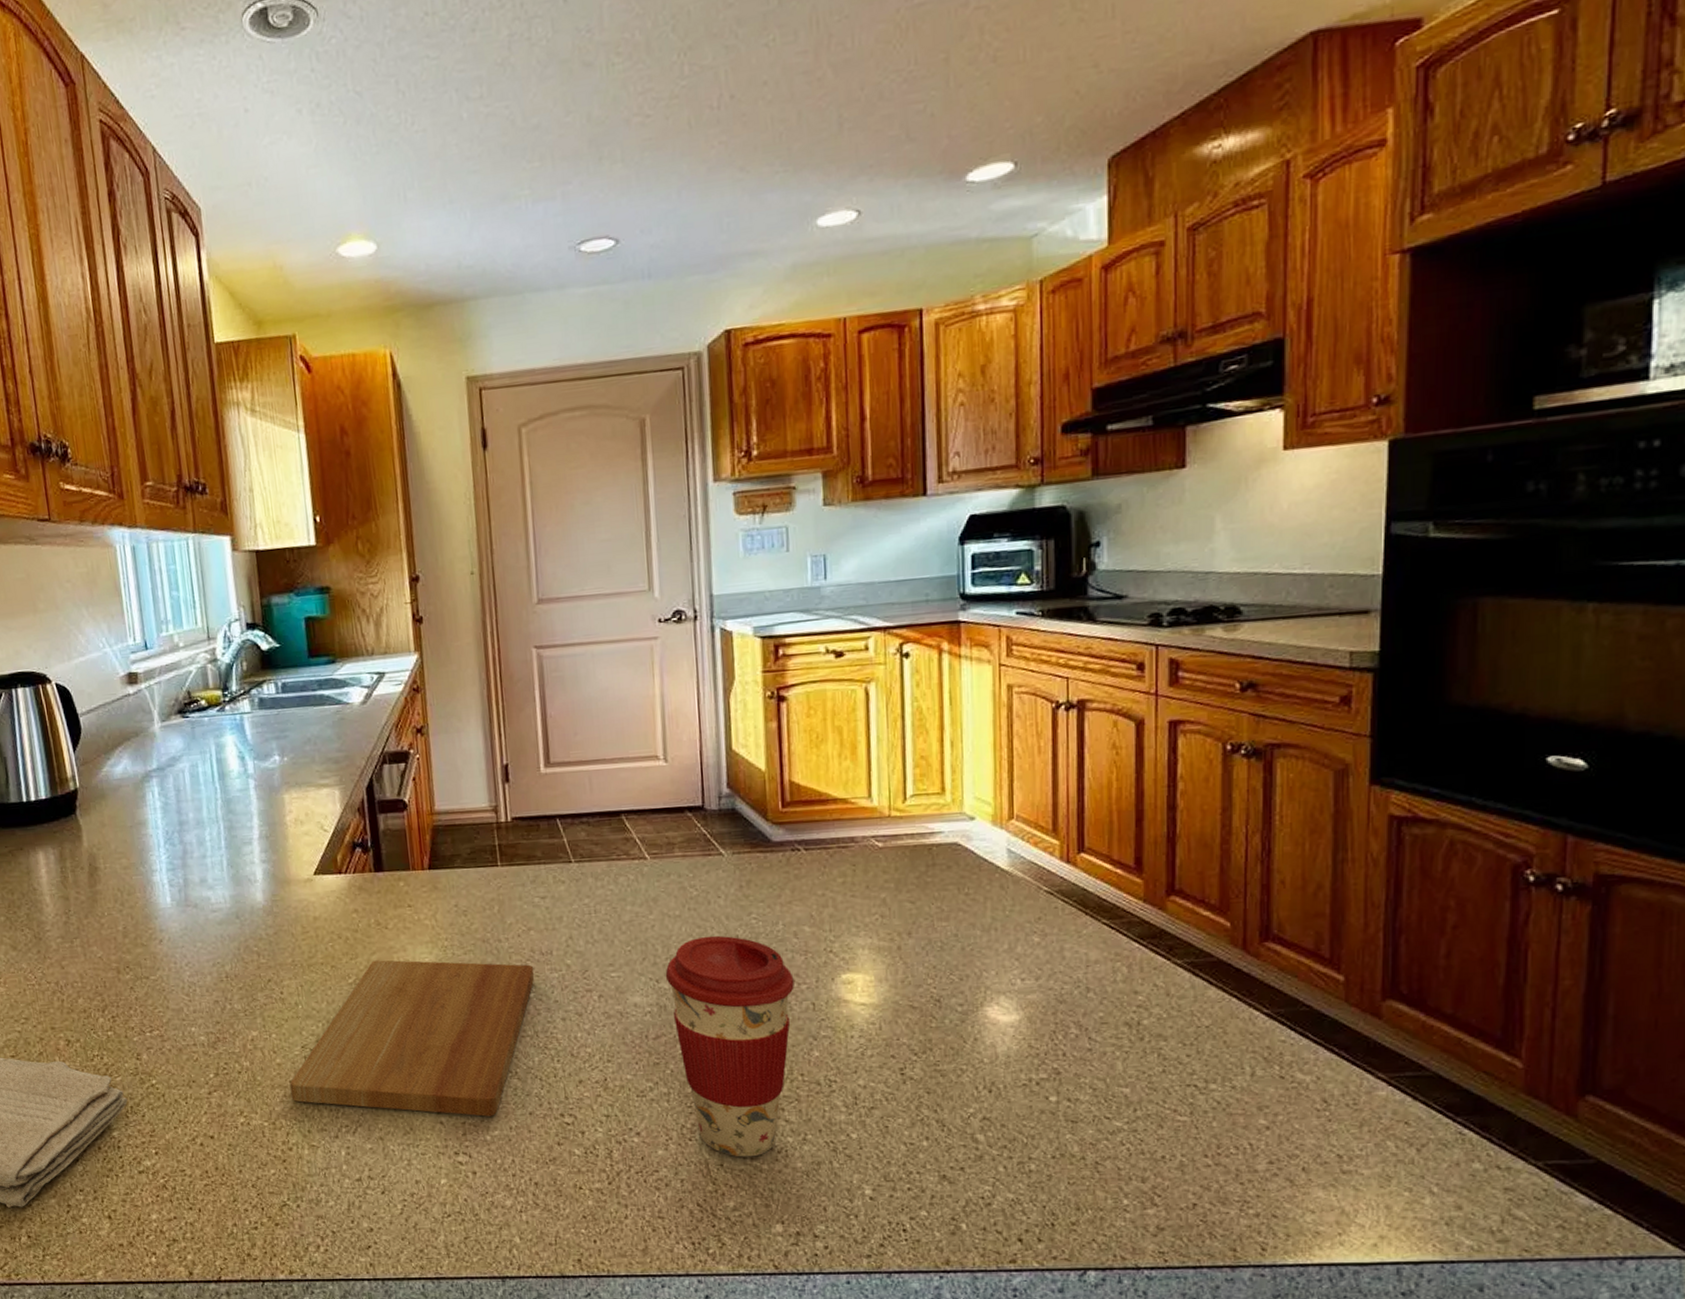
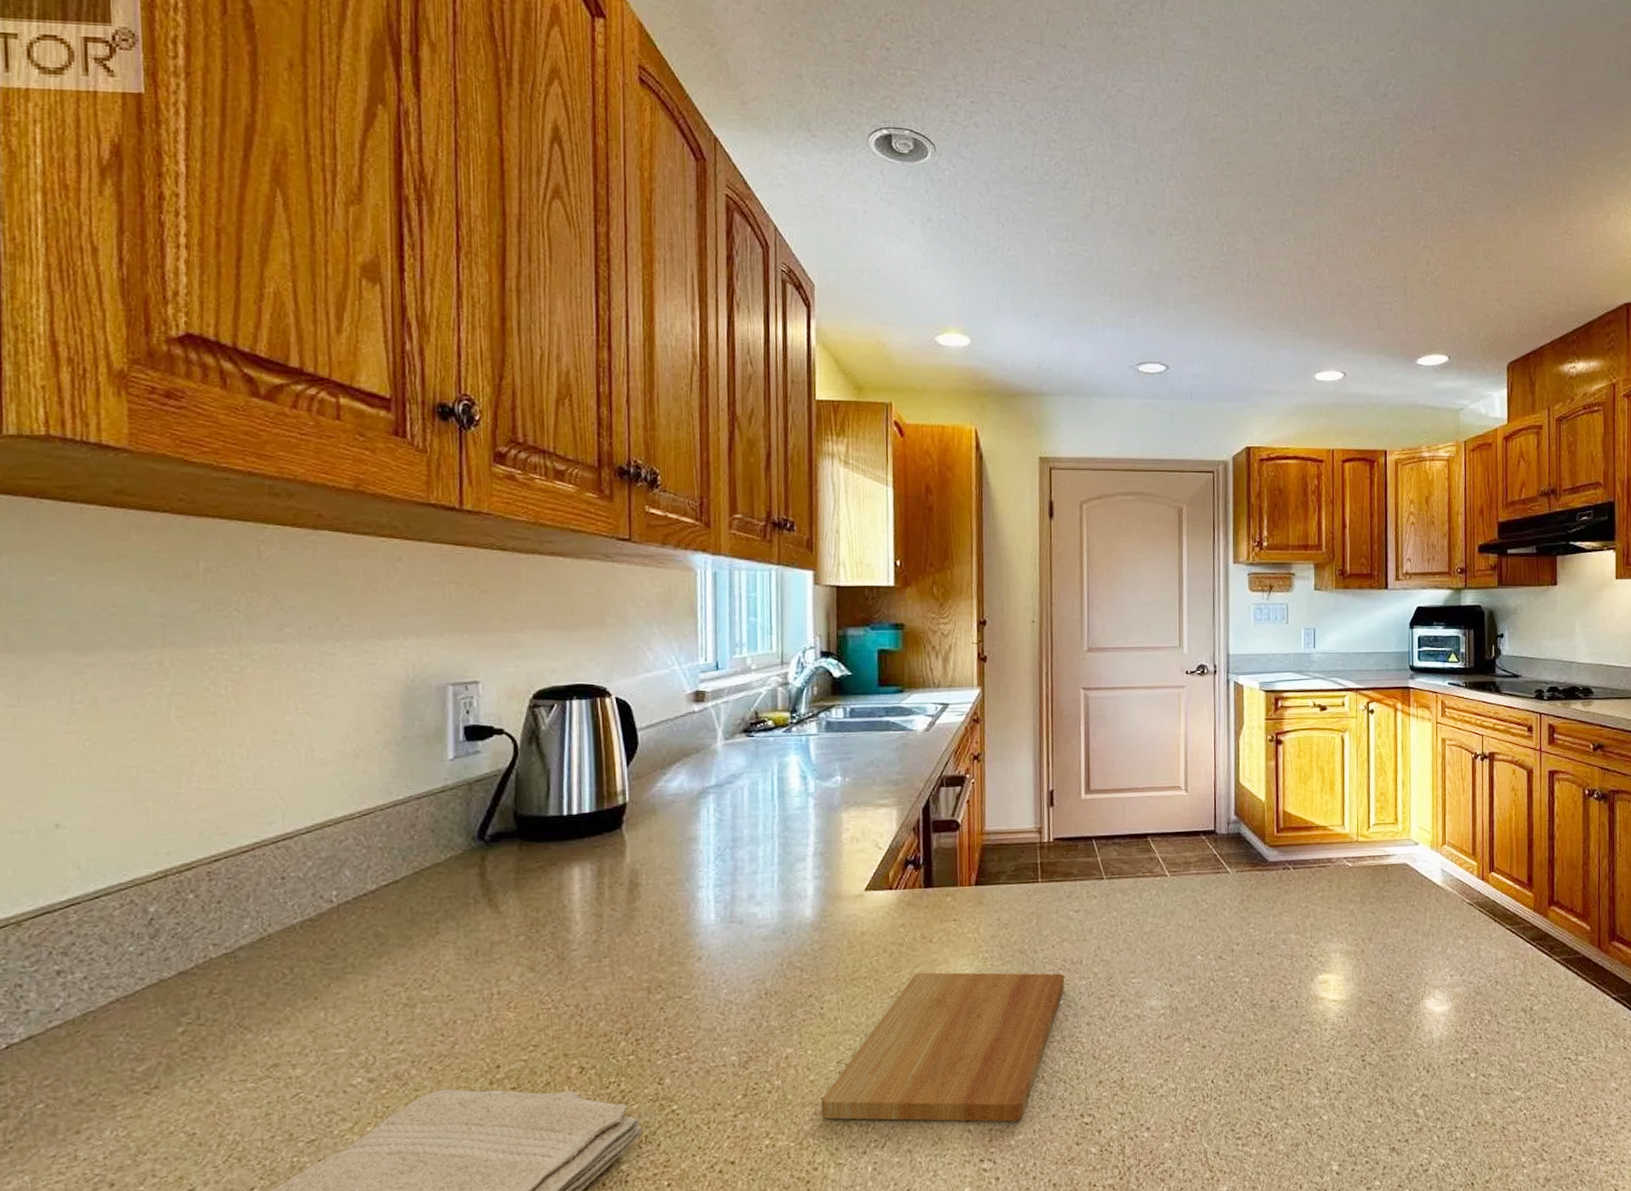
coffee cup: present [665,935,794,1157] -> none [1178,943,1282,1145]

